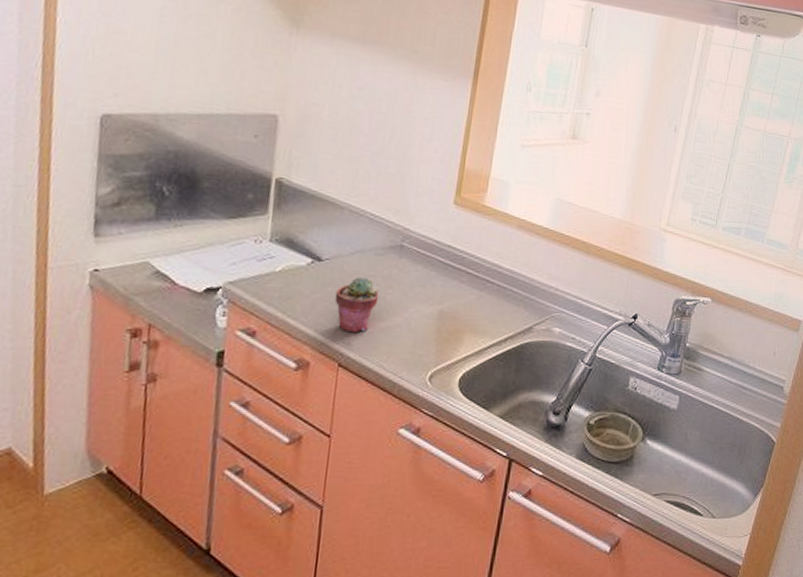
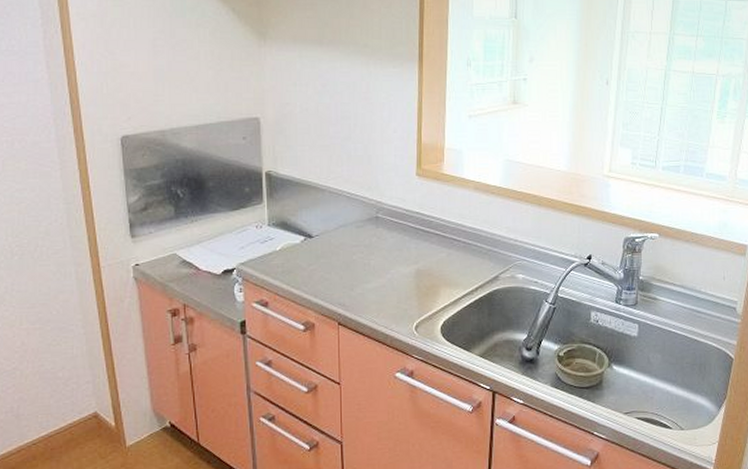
potted succulent: present [334,277,380,333] -> none [327,248,364,296]

